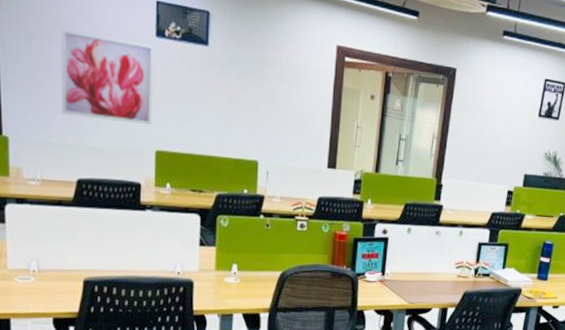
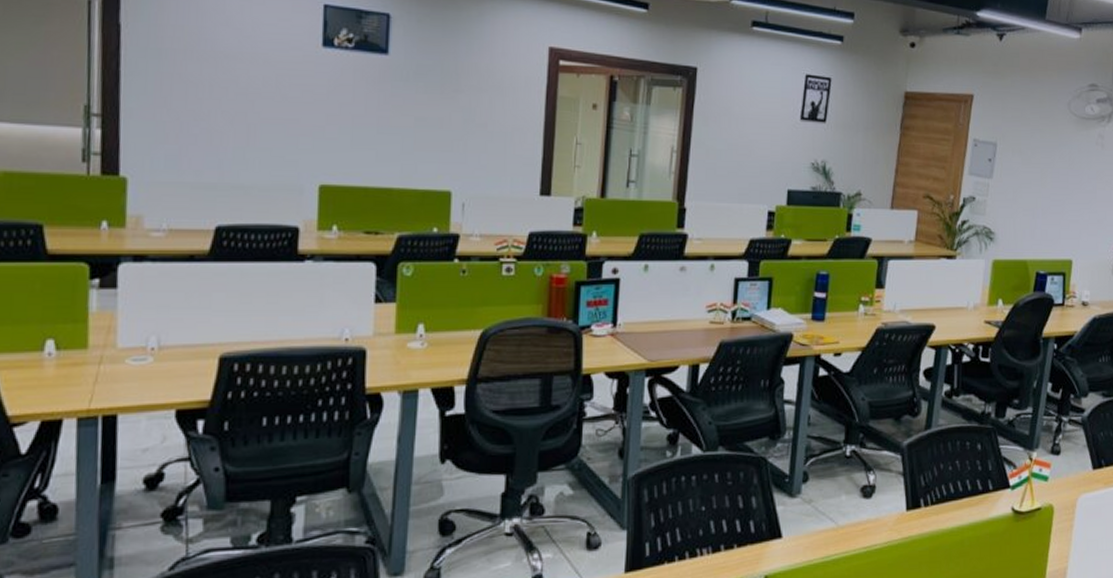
wall art: present [61,29,154,126] -> none [197,42,320,155]

